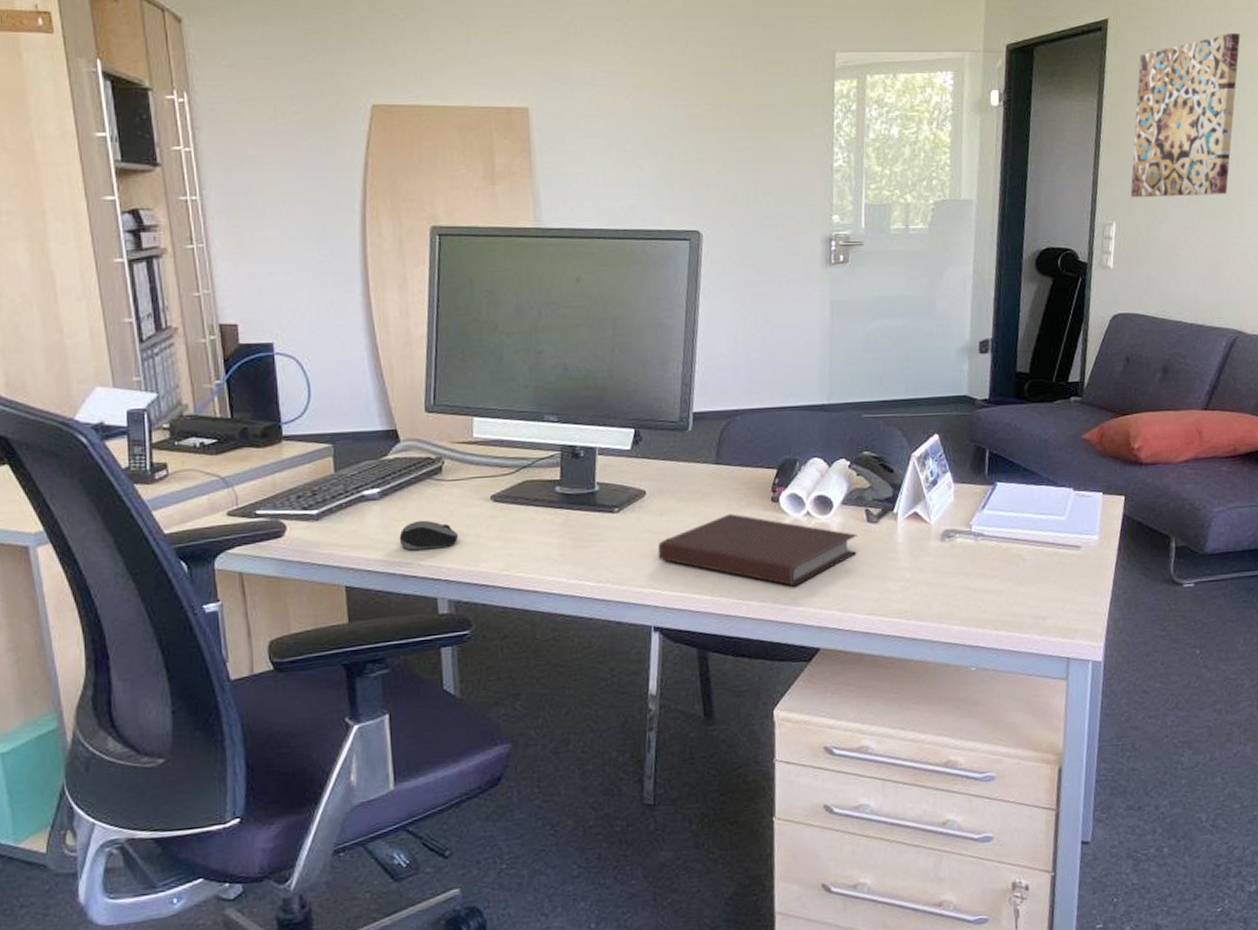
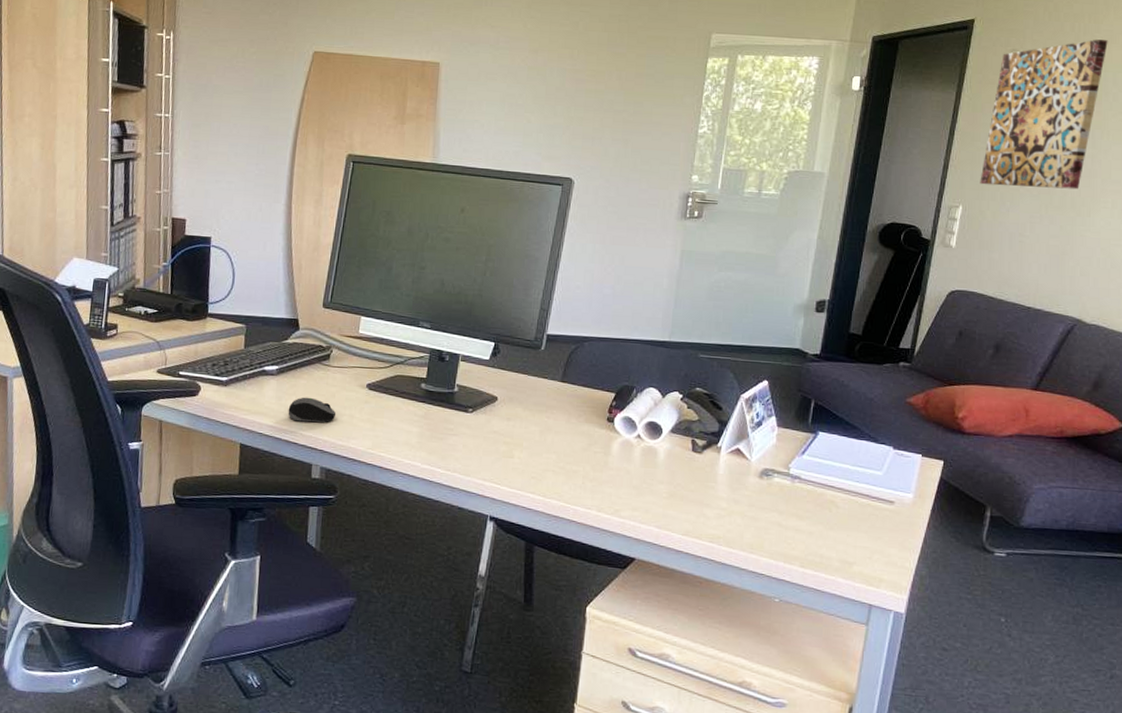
notebook: present [657,513,857,587] -> none [501,427,681,500]

